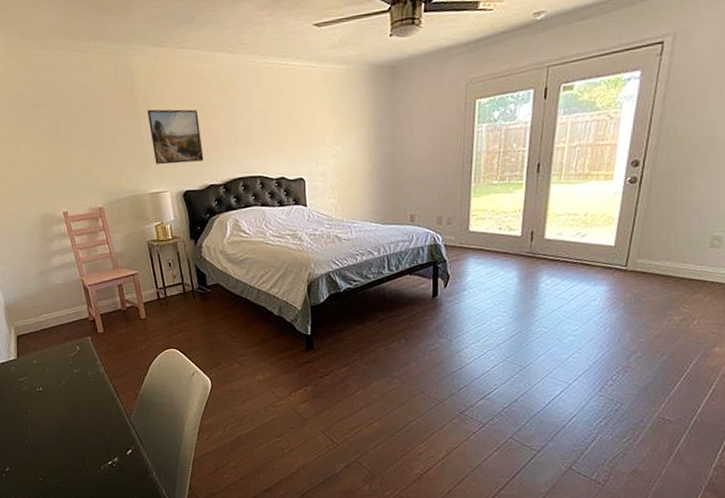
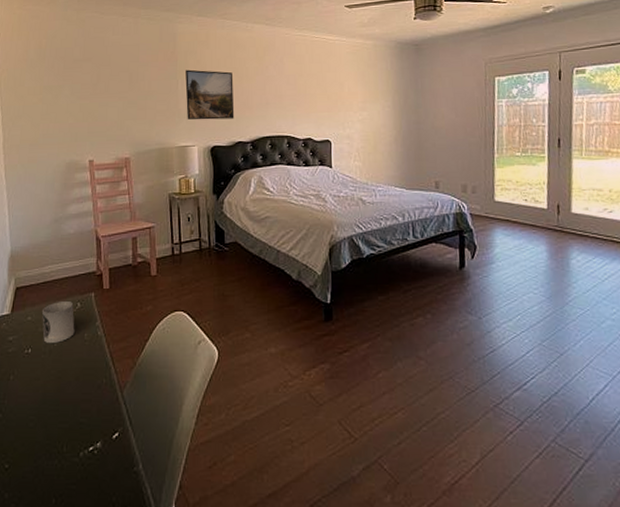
cup: none [45,344,79,382] -> present [41,300,75,343]

